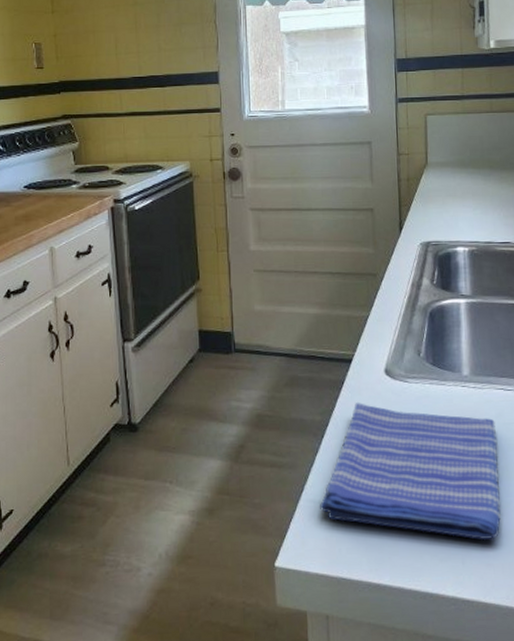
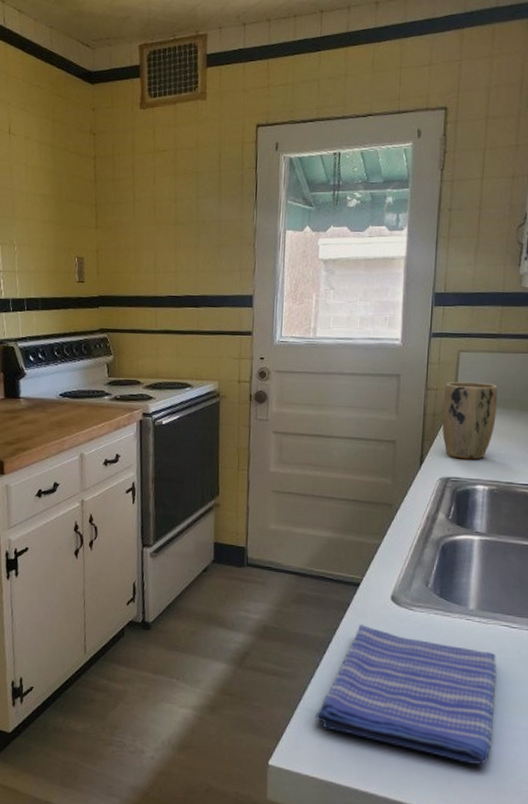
plant pot: none [415,144,469,222] -> present [442,381,498,460]

